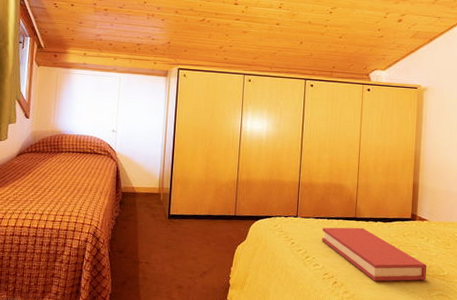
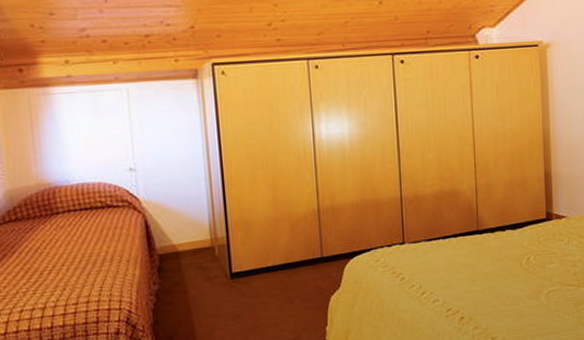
hardback book: present [322,227,427,282] -> none [437,241,571,306]

